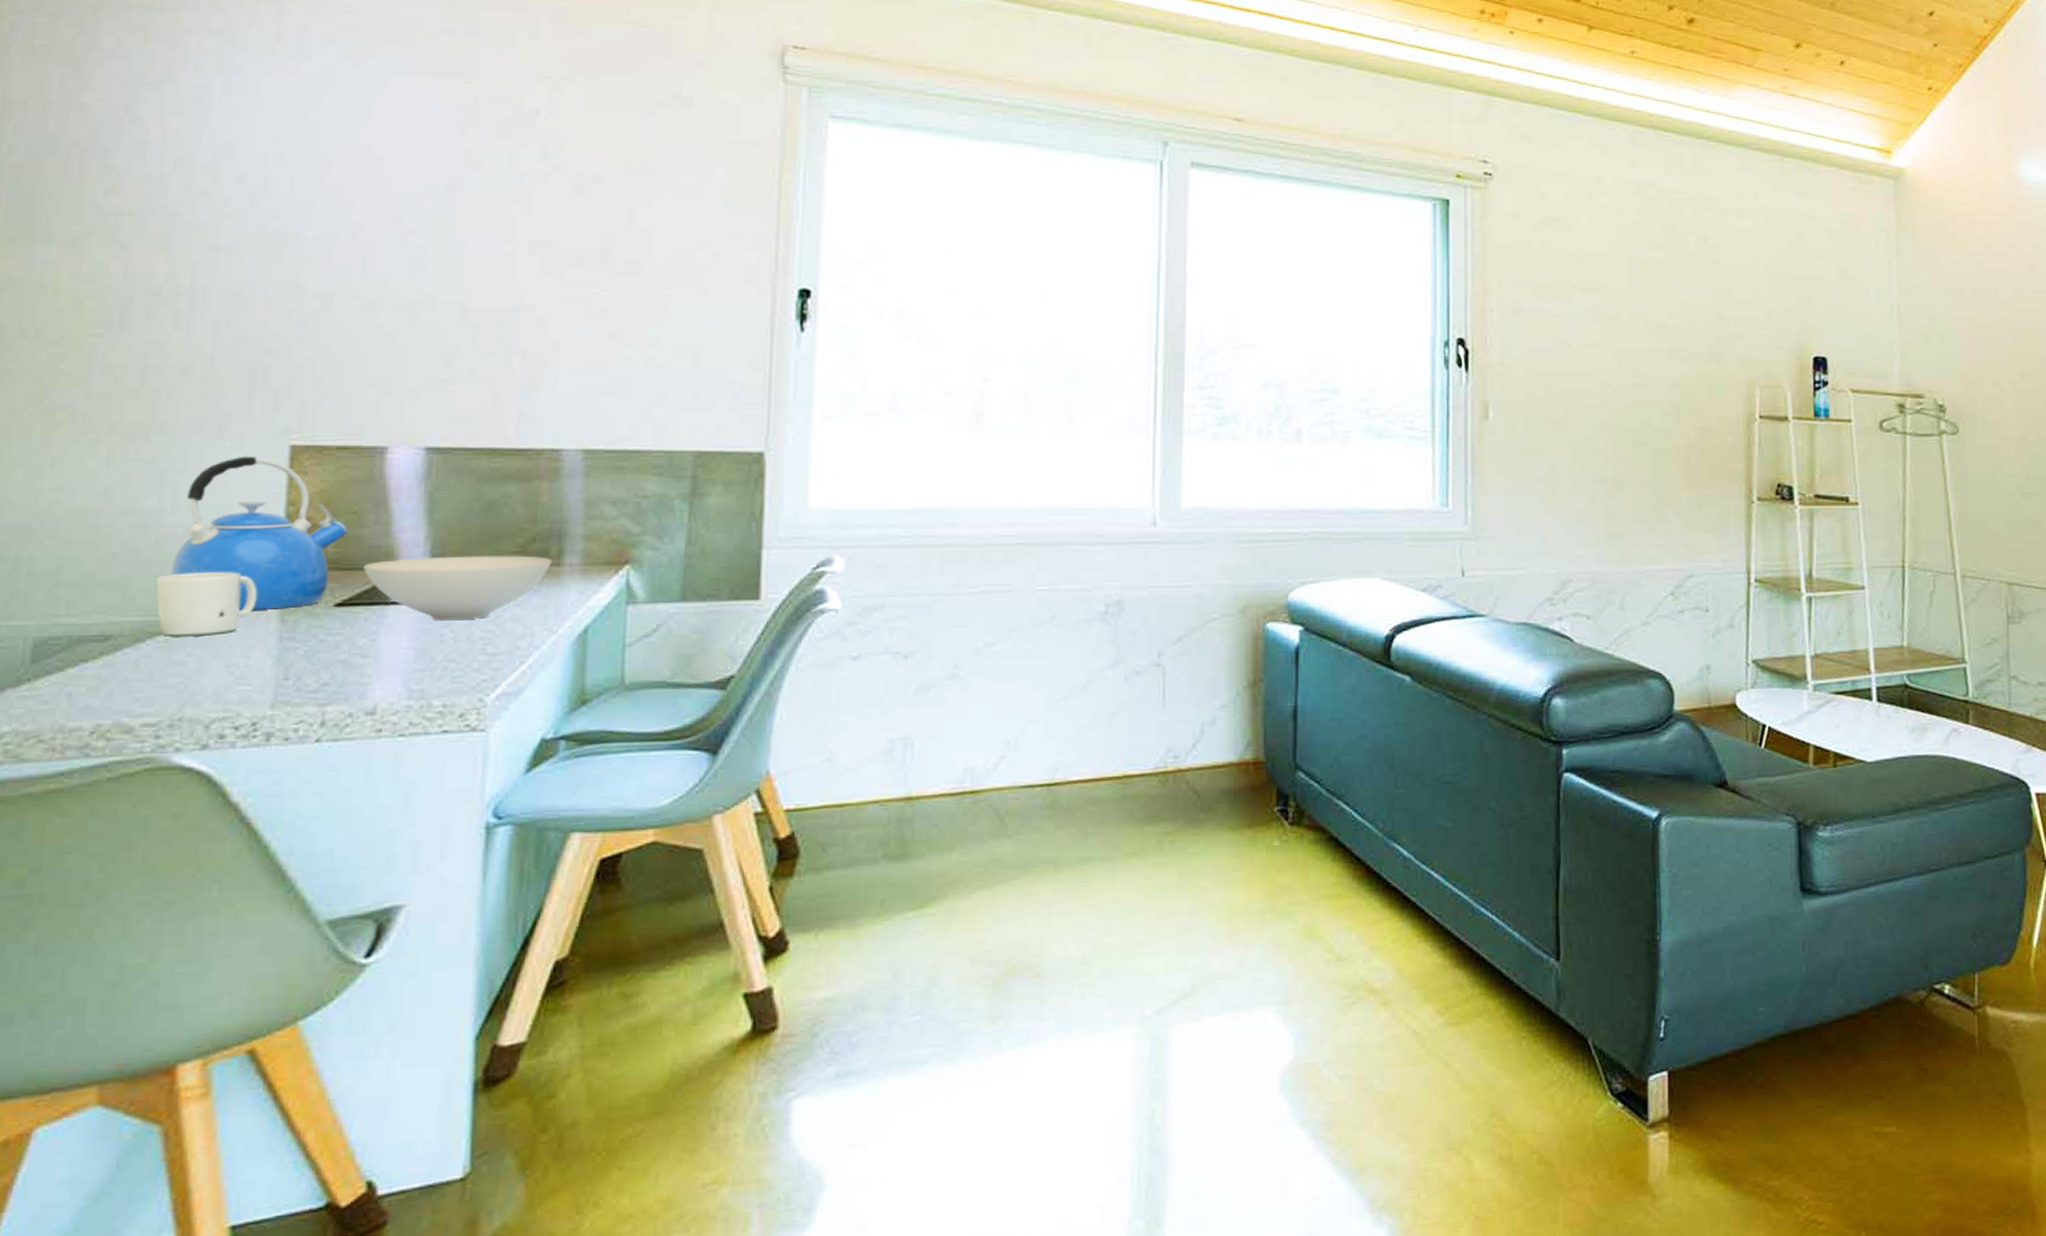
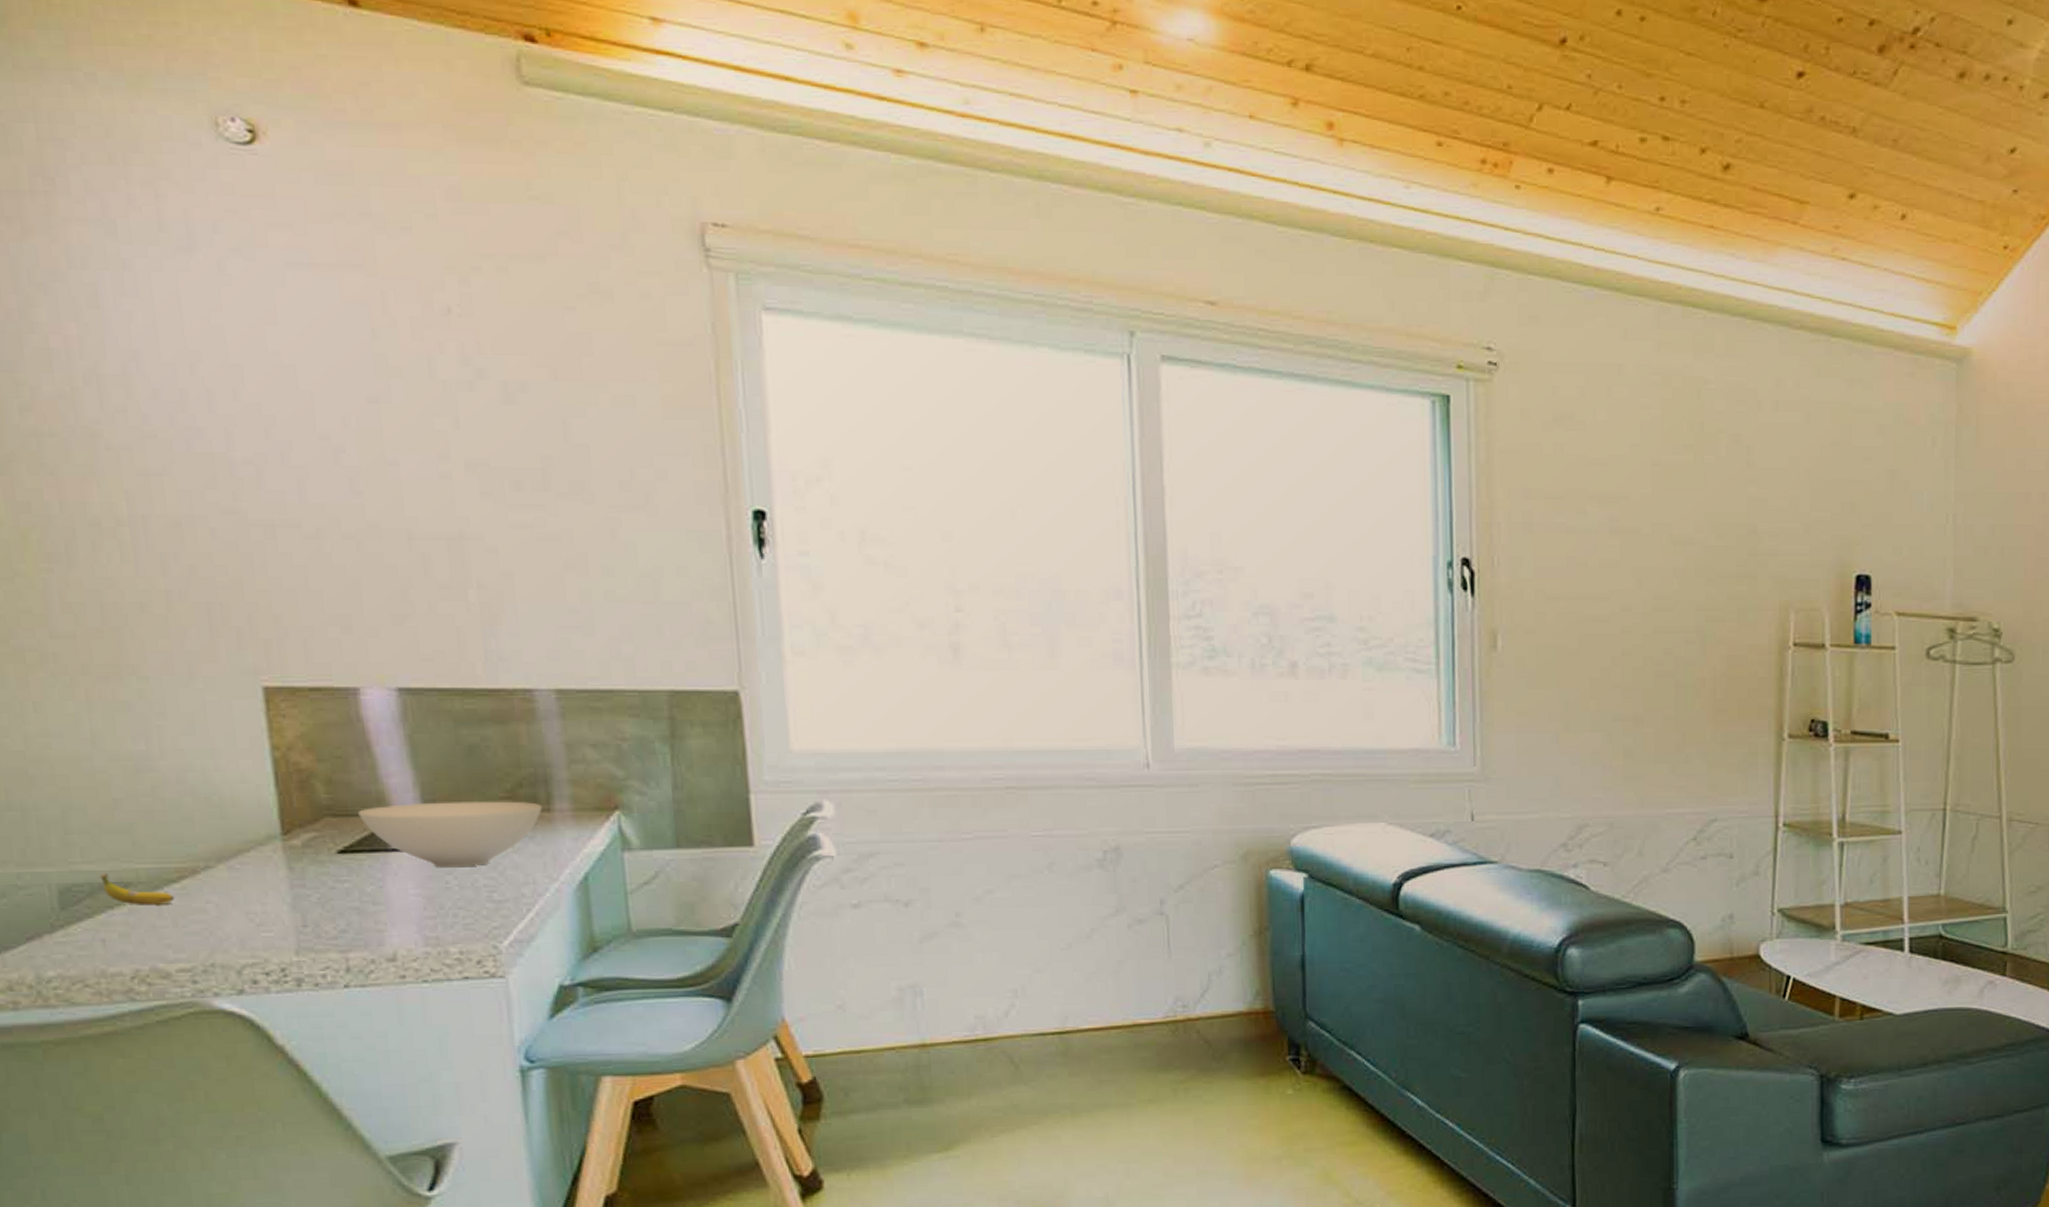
fruit: none [81,626,156,659] -> present [100,873,175,906]
mug: present [156,572,257,637] -> none [160,819,262,884]
kettle: present [170,456,348,612] -> none [172,698,337,859]

